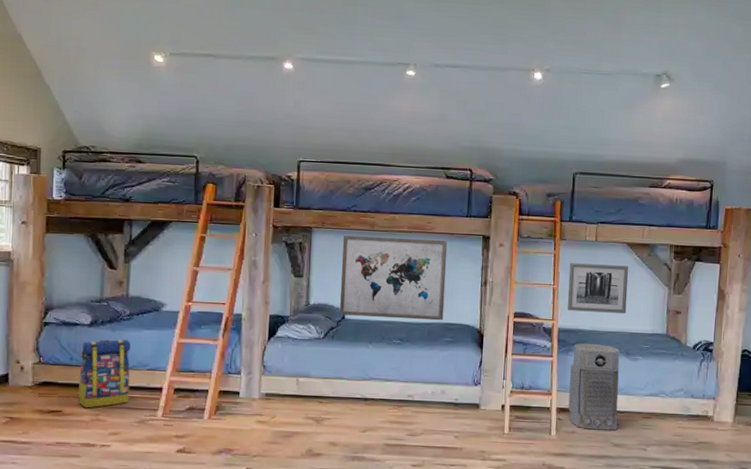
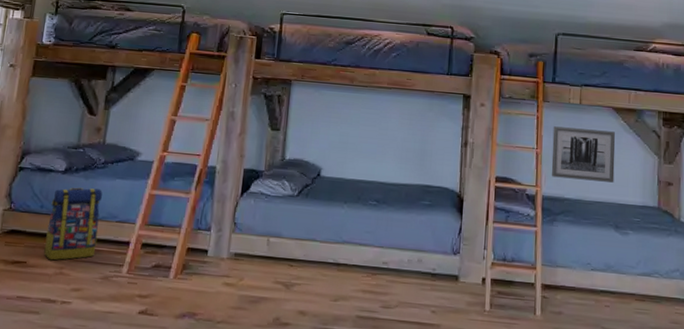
wall art: present [340,236,448,321] -> none [316,89,428,183]
air purifier: present [568,343,620,431] -> none [554,213,609,313]

